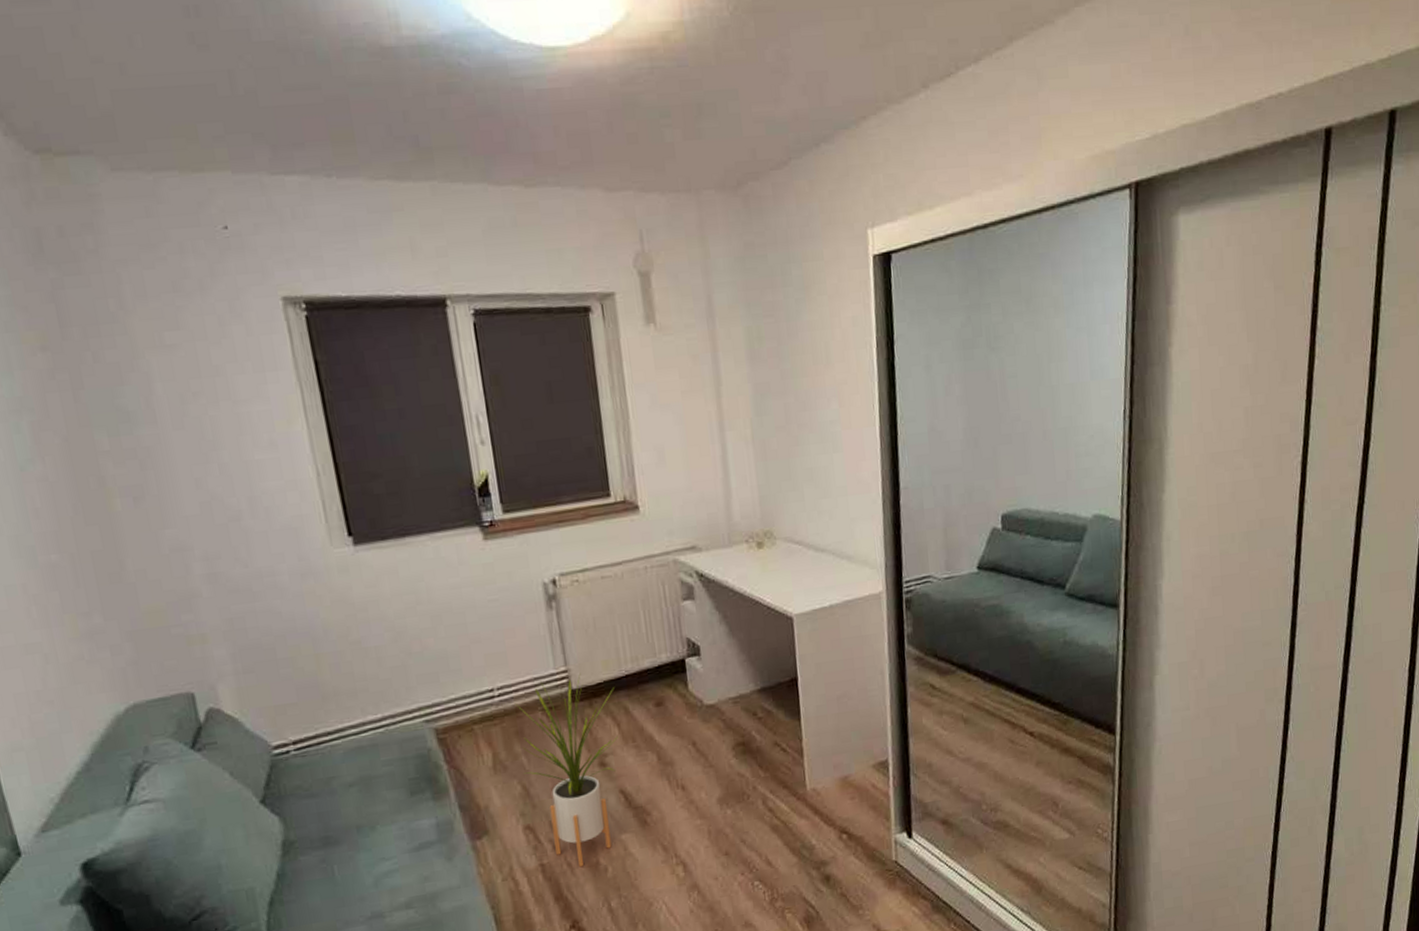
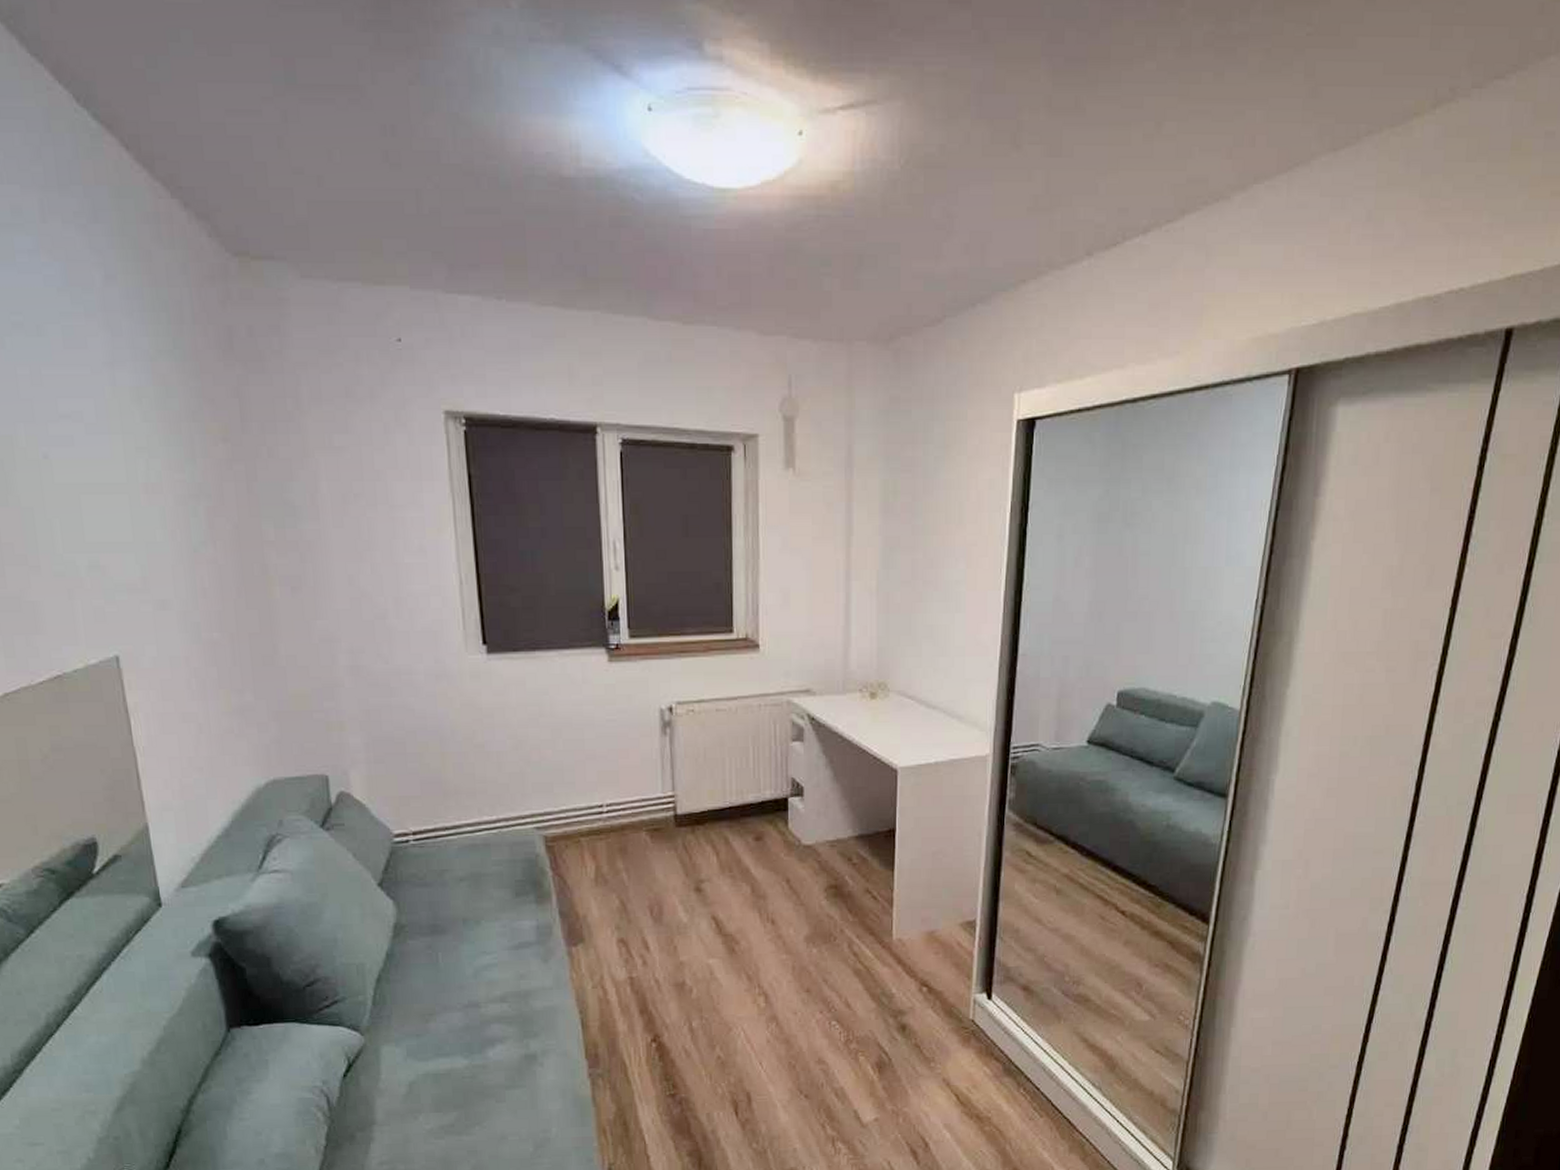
house plant: present [516,673,618,868] -> none [622,799,717,985]

